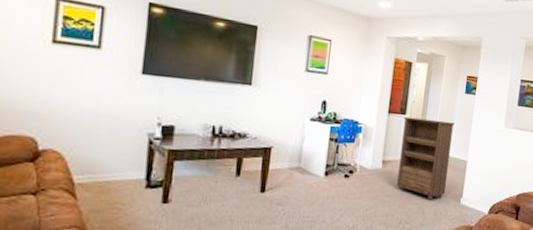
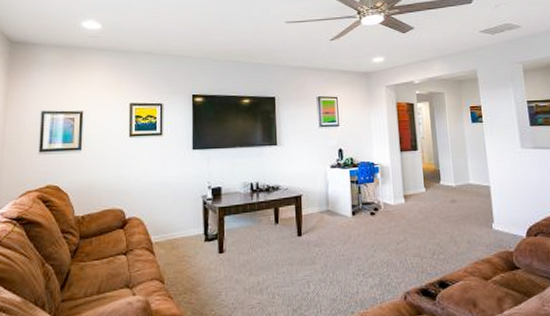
bookshelf: present [397,116,455,200] -> none [416,151,475,228]

